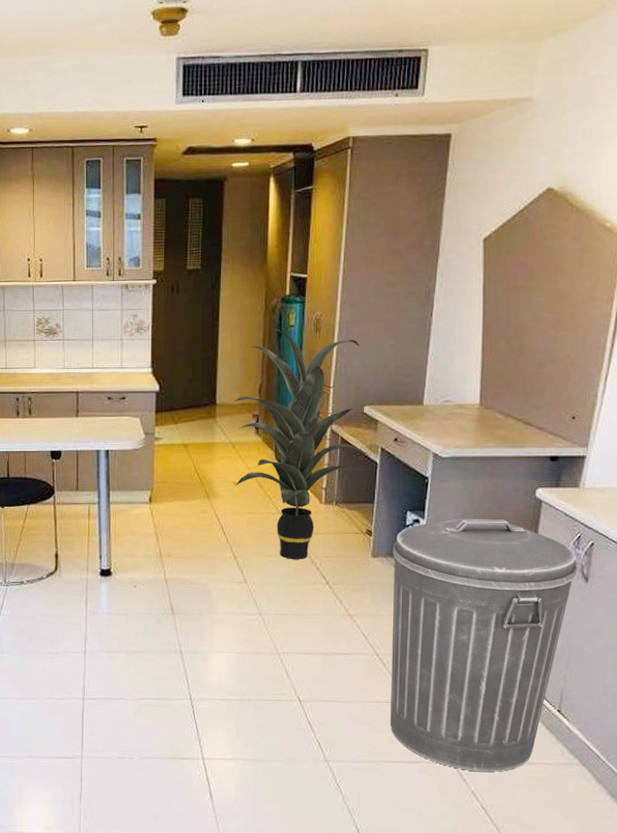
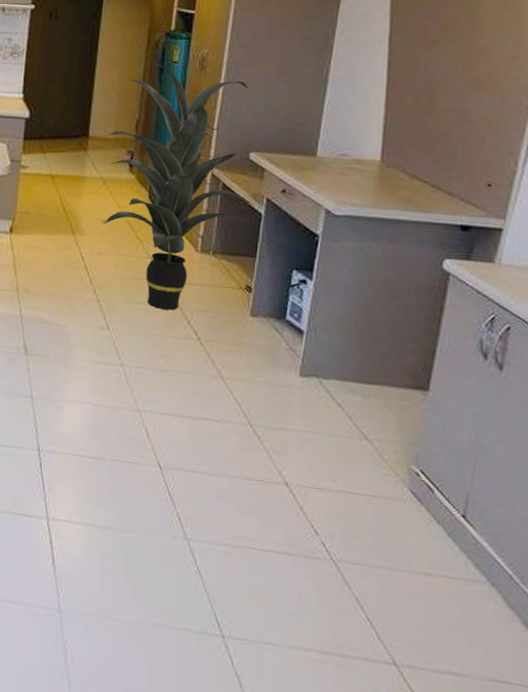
trash can: present [390,518,578,773] -> none [262,283,490,579]

